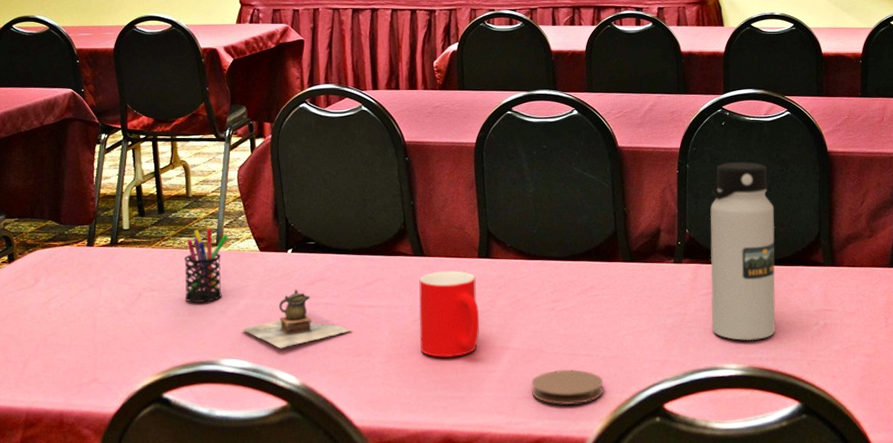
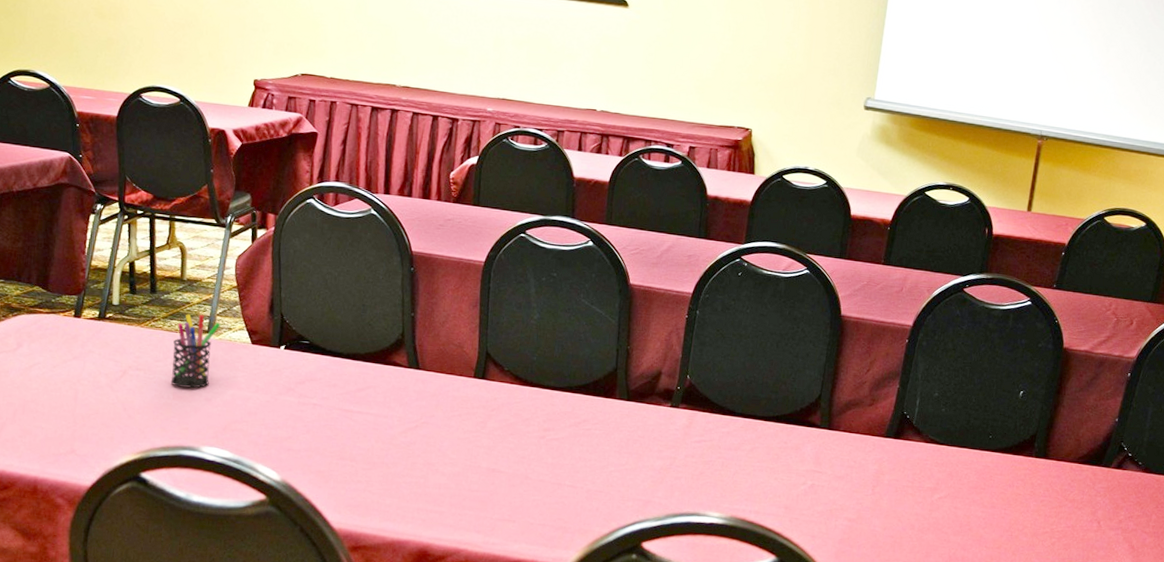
teapot: present [242,289,352,349] -> none [226,386,338,443]
cup: present [418,270,480,358] -> none [405,386,469,473]
coaster: present [531,369,604,406] -> none [512,497,585,533]
water bottle: present [710,161,776,341] -> none [699,314,779,492]

